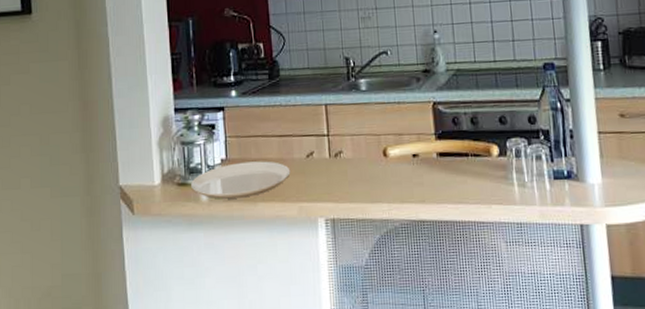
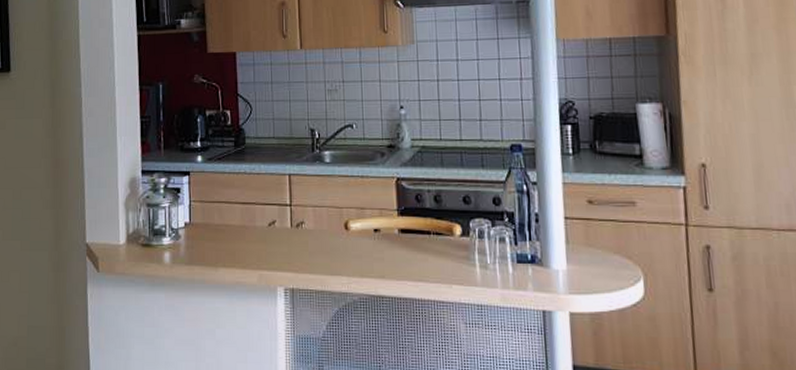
plate: present [191,161,291,199] -> none [155,227,252,262]

